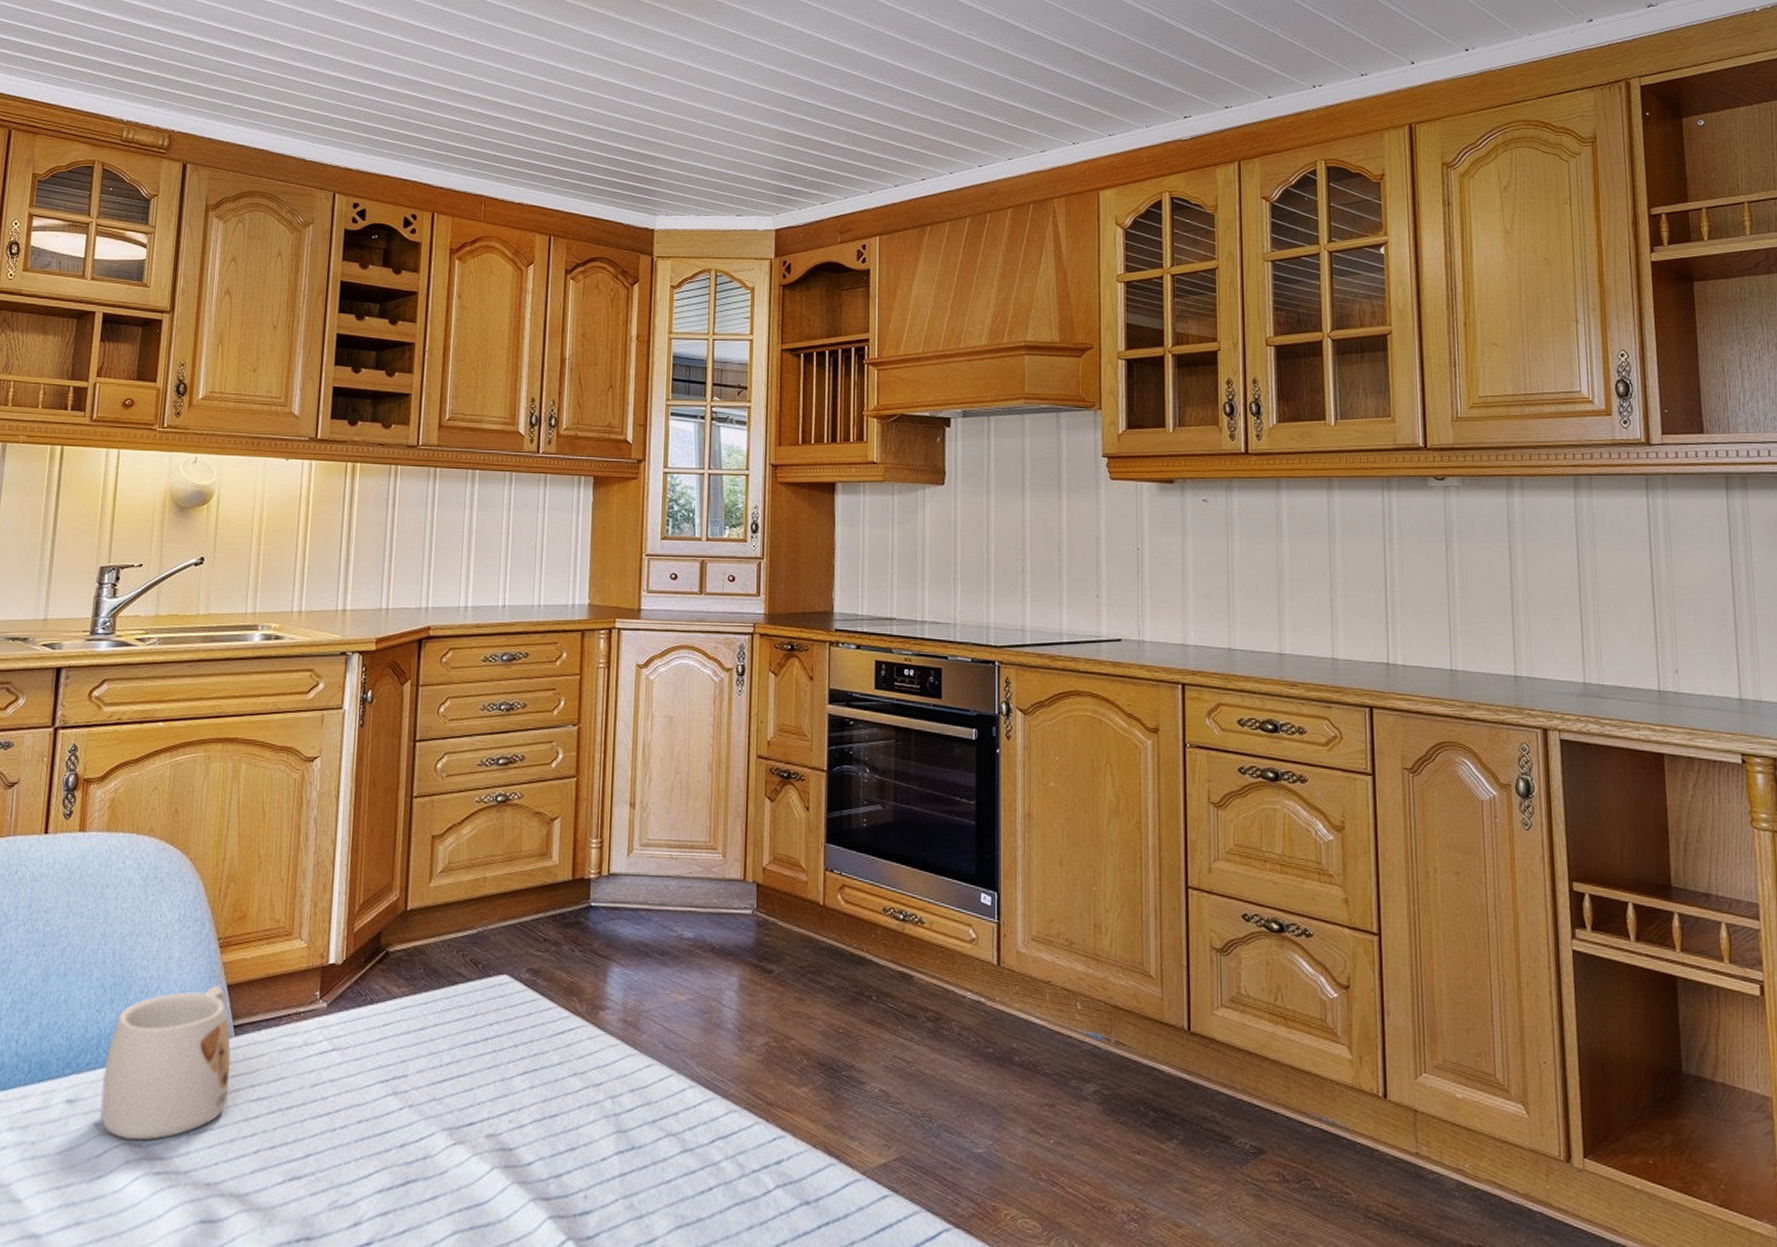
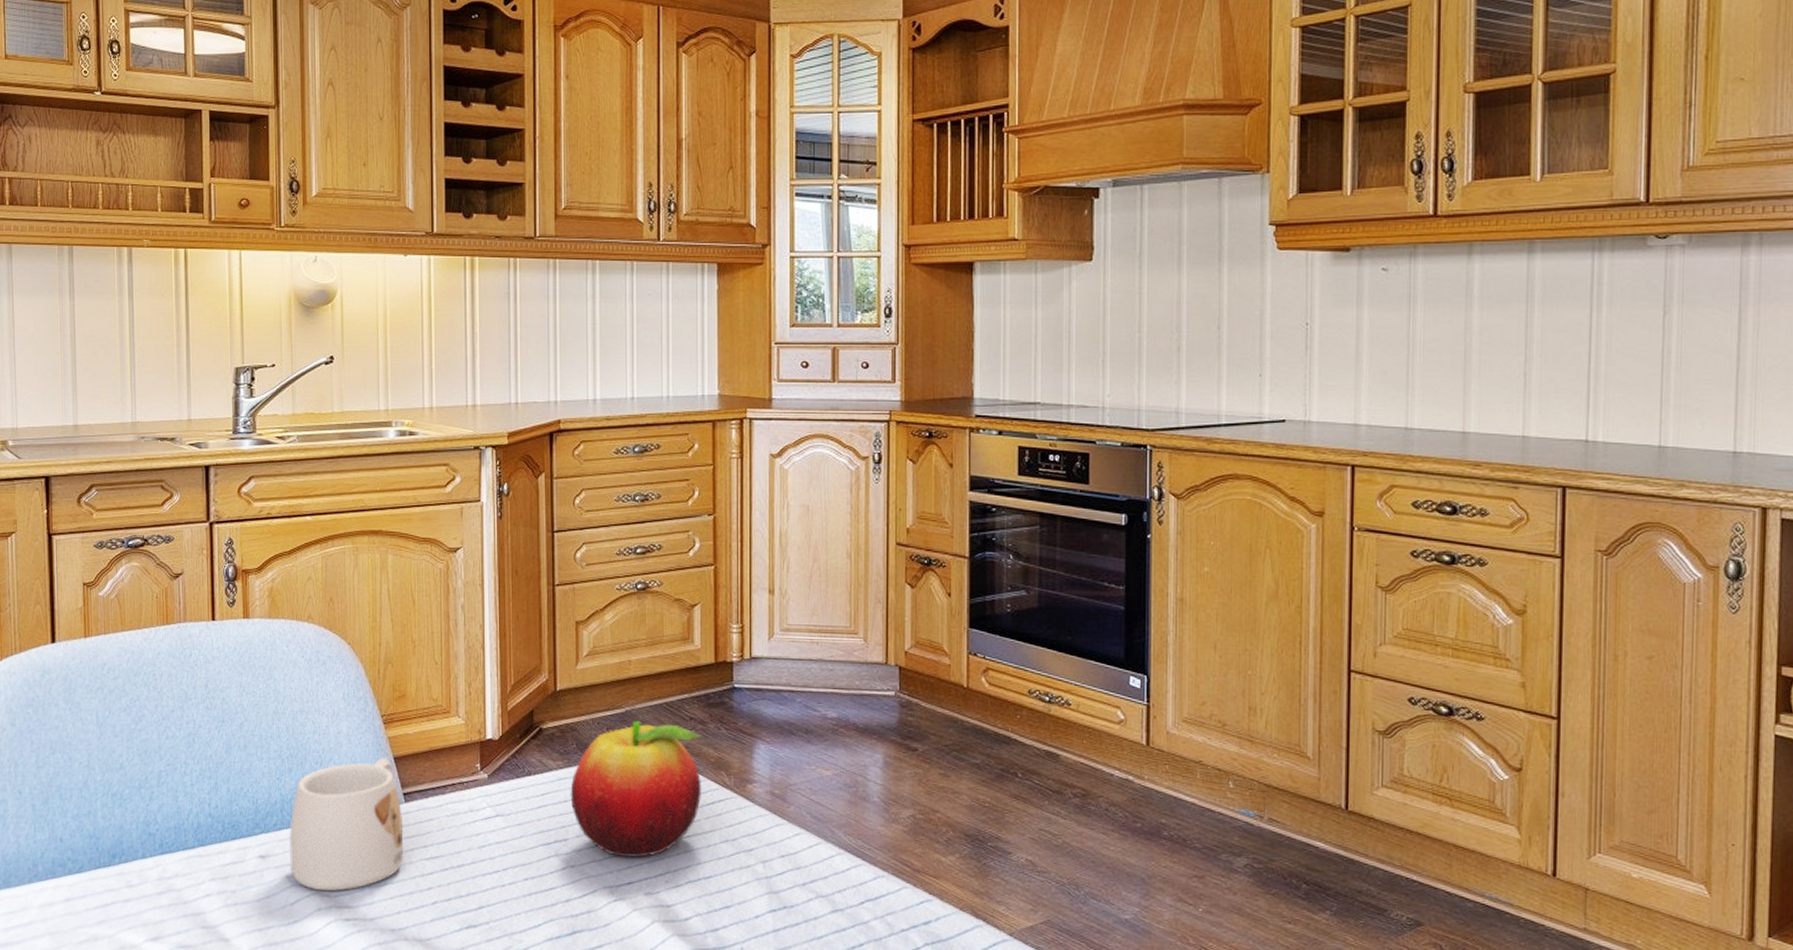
fruit: none [413,943,554,1095] -> present [570,721,701,857]

